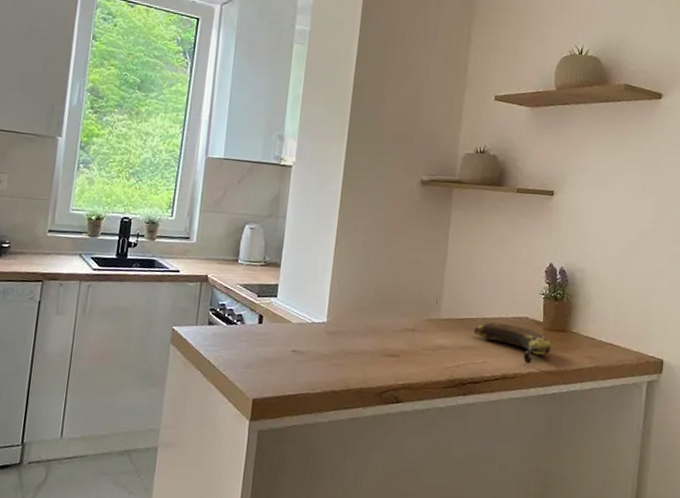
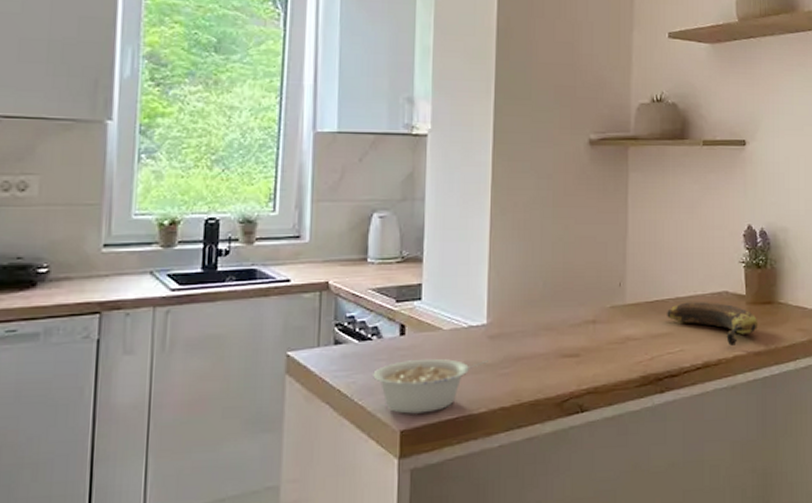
legume: none [235,344,325,388] -> present [373,358,488,414]

